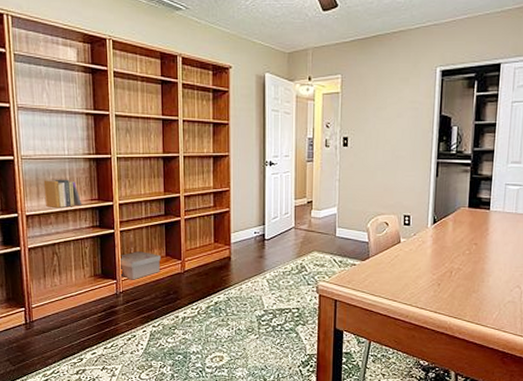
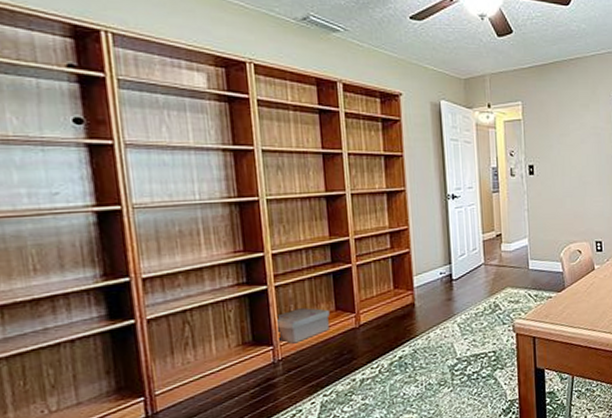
books: present [44,179,82,208] -> none [167,229,221,266]

